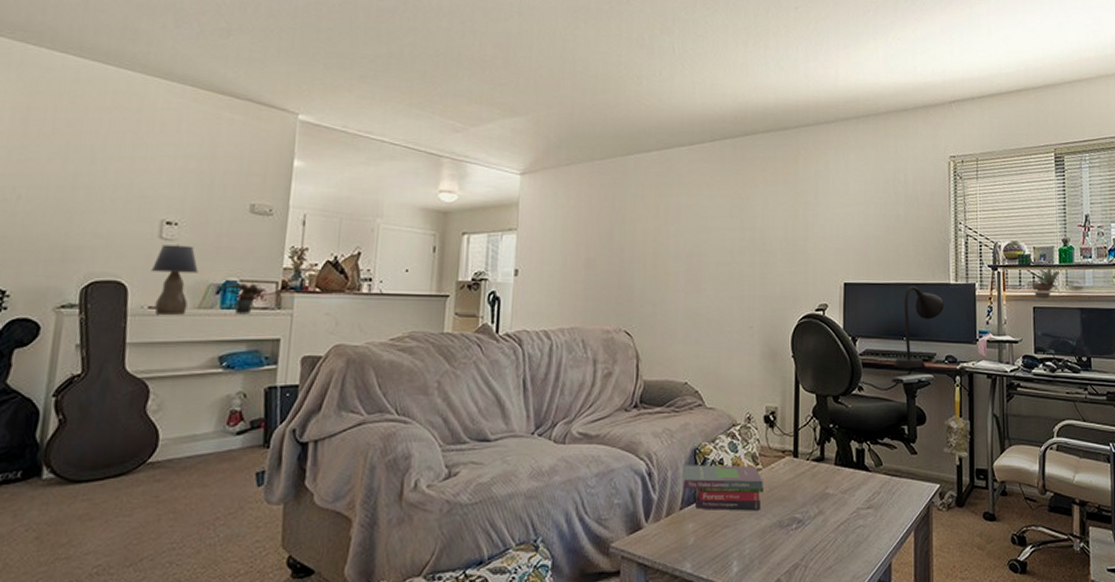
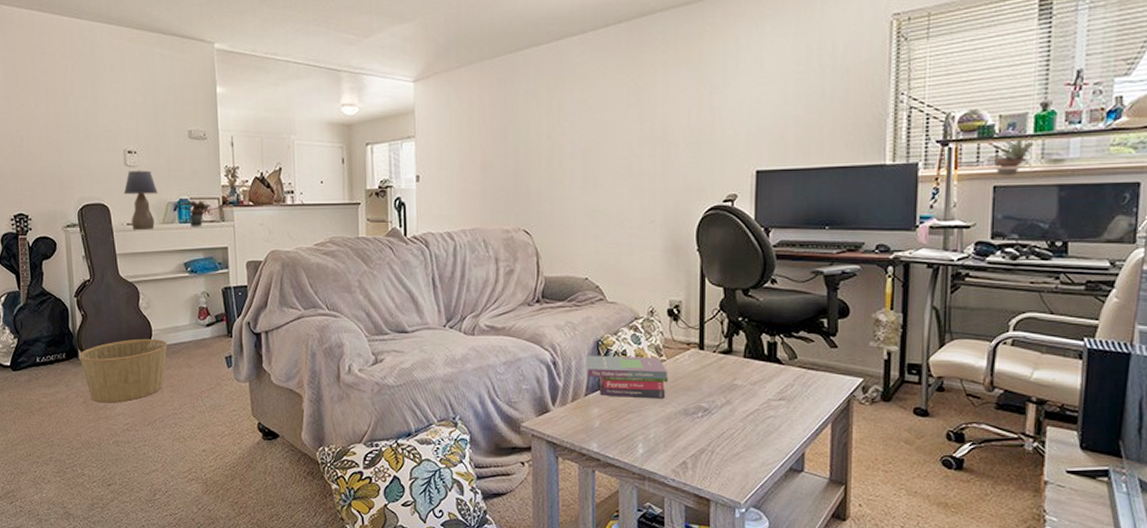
basket: none [42,450,179,538] -> present [78,338,168,403]
desk lamp: present [893,286,944,369] -> none [813,169,877,260]

